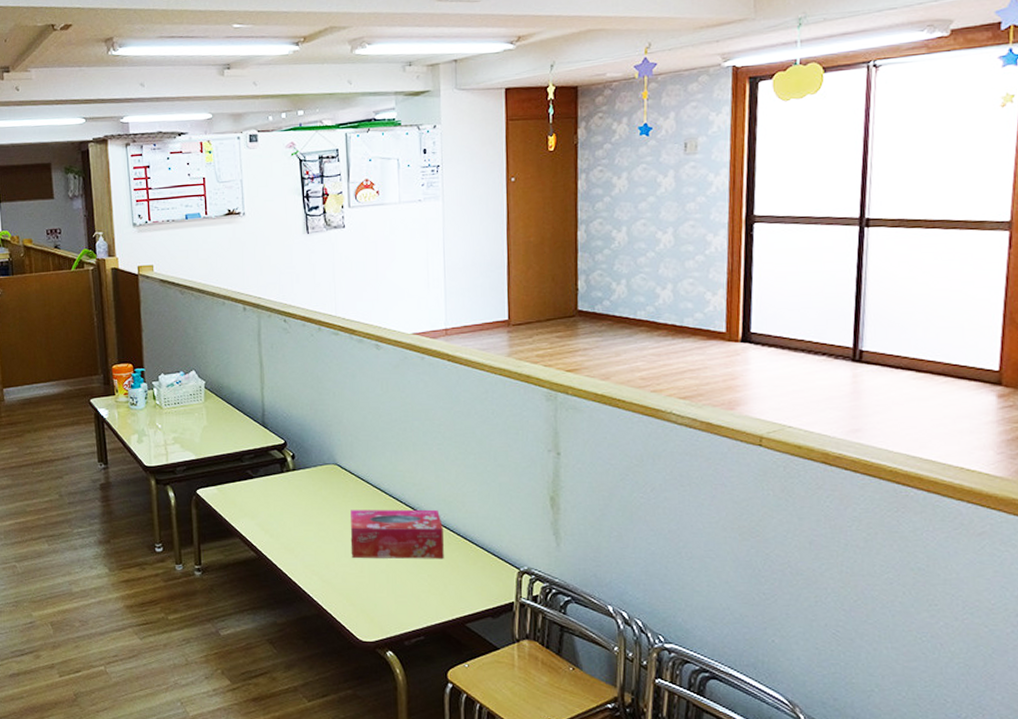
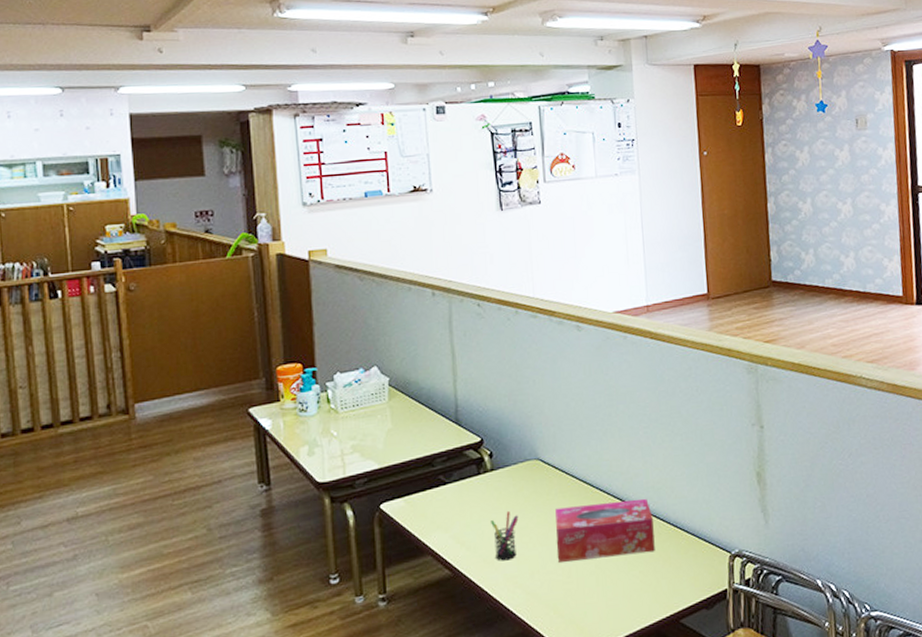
pen holder: none [292,507,317,550] -> present [491,510,519,561]

